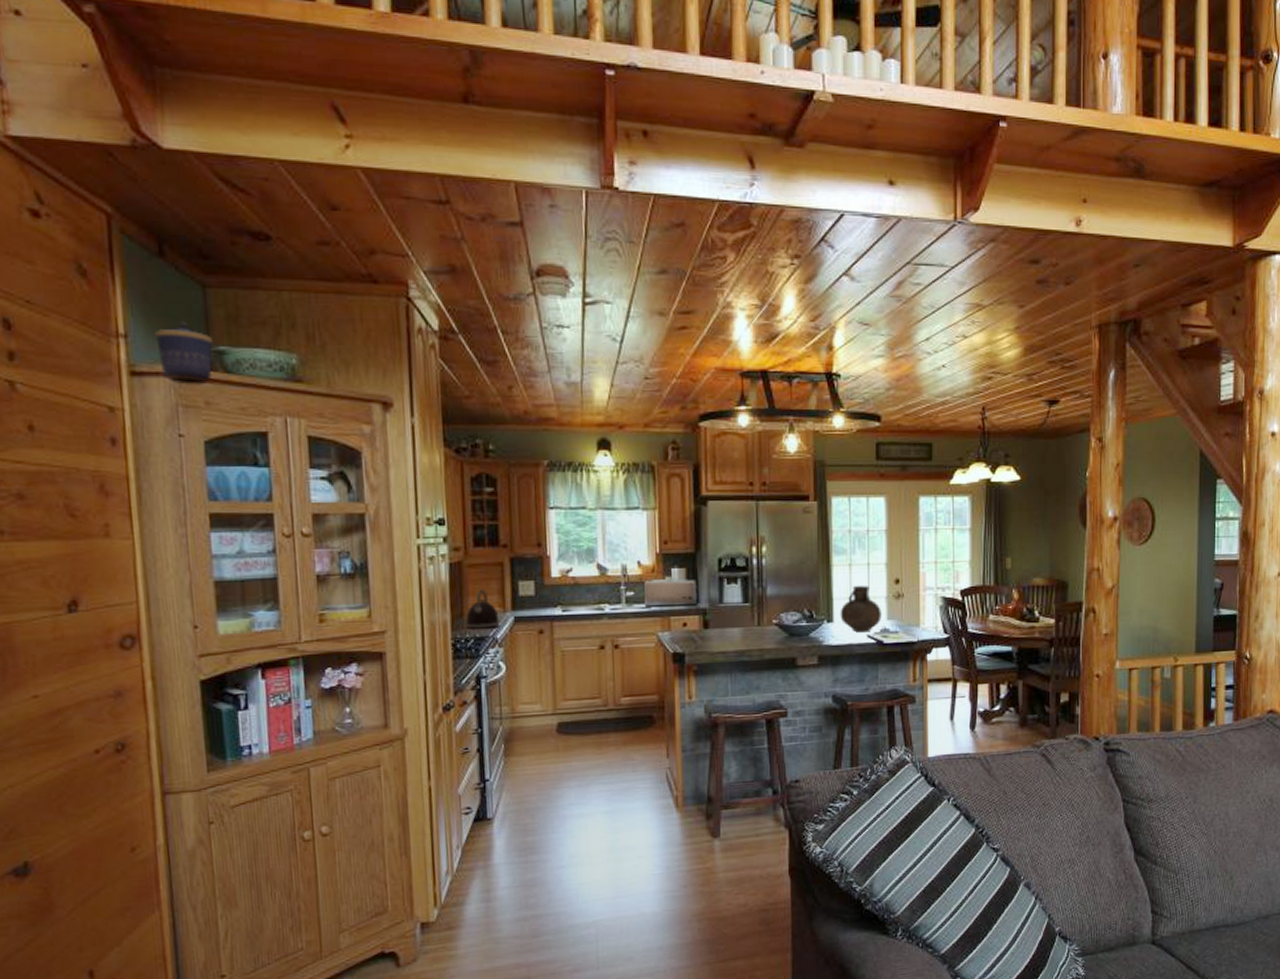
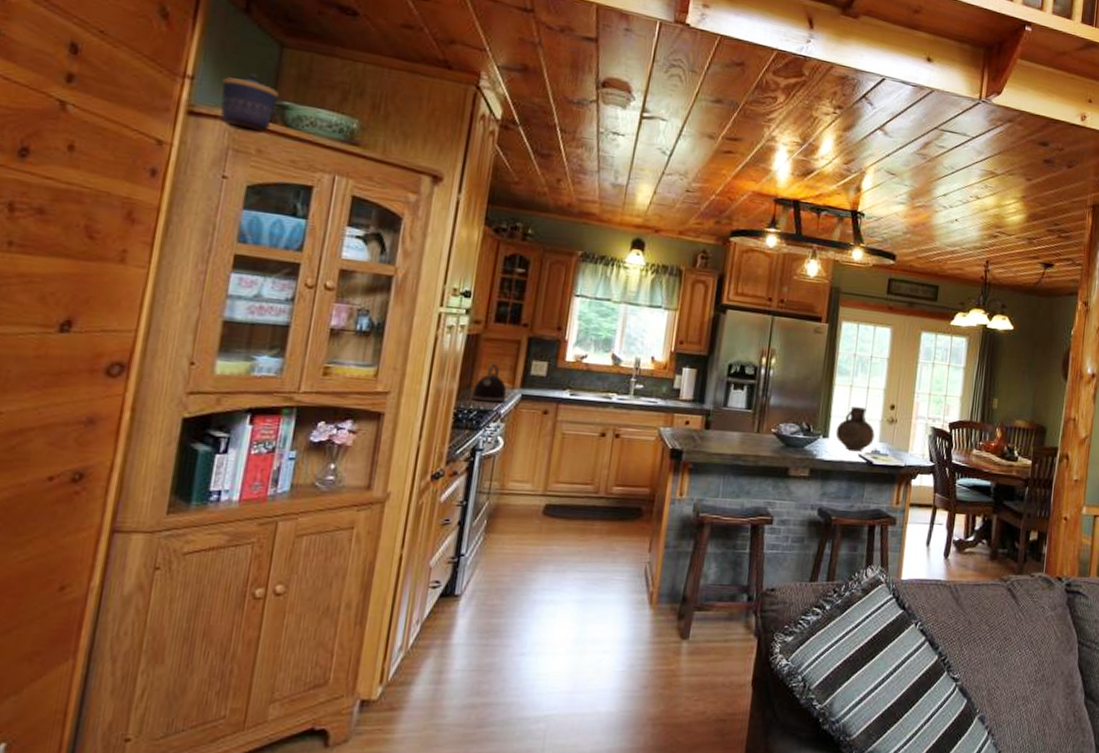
toaster: present [643,578,698,607] -> none [651,375,706,407]

